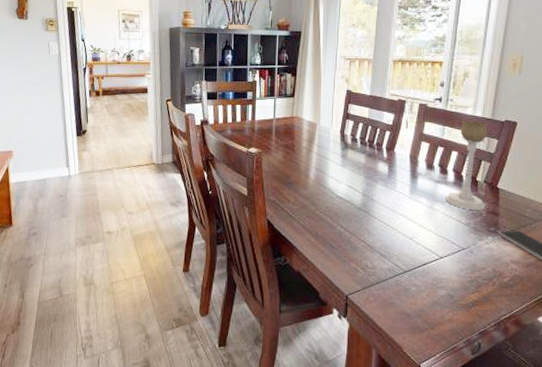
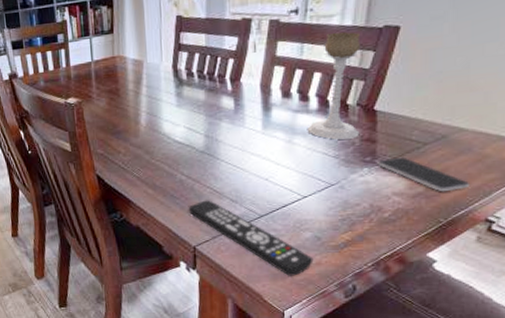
remote control: none [344,252,447,331] -> present [188,200,314,276]

